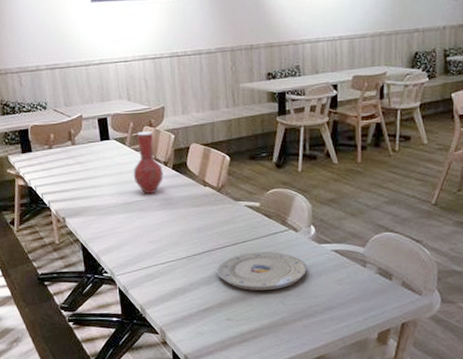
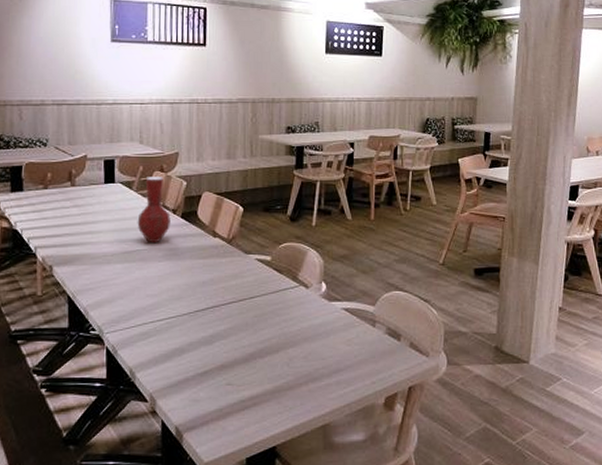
plate: present [216,251,308,290] -> none [219,309,317,351]

